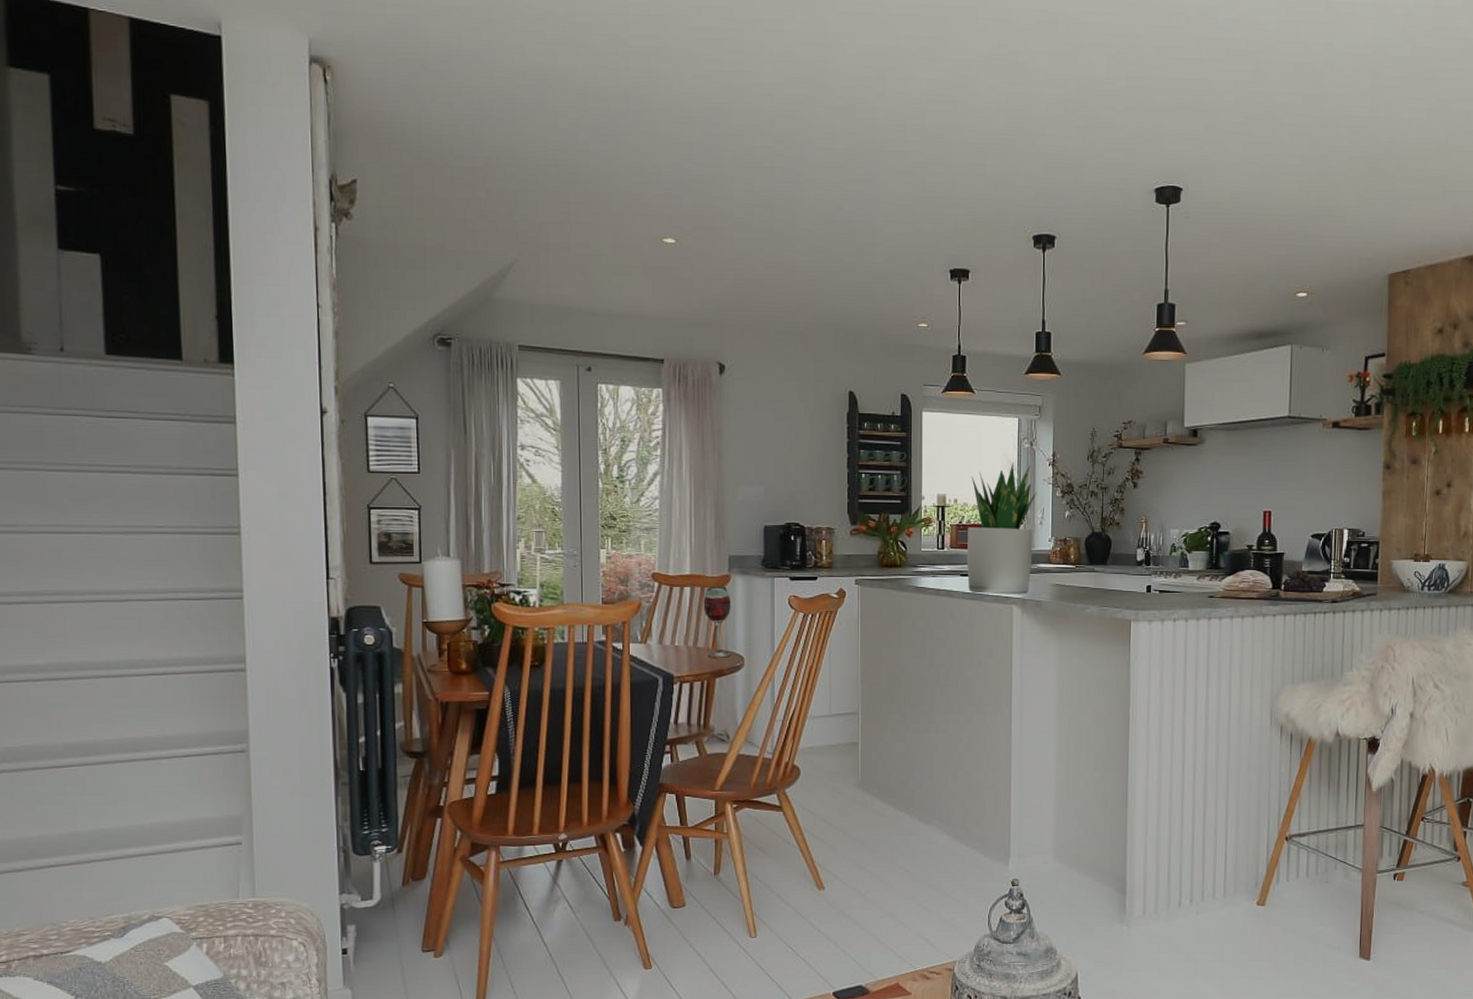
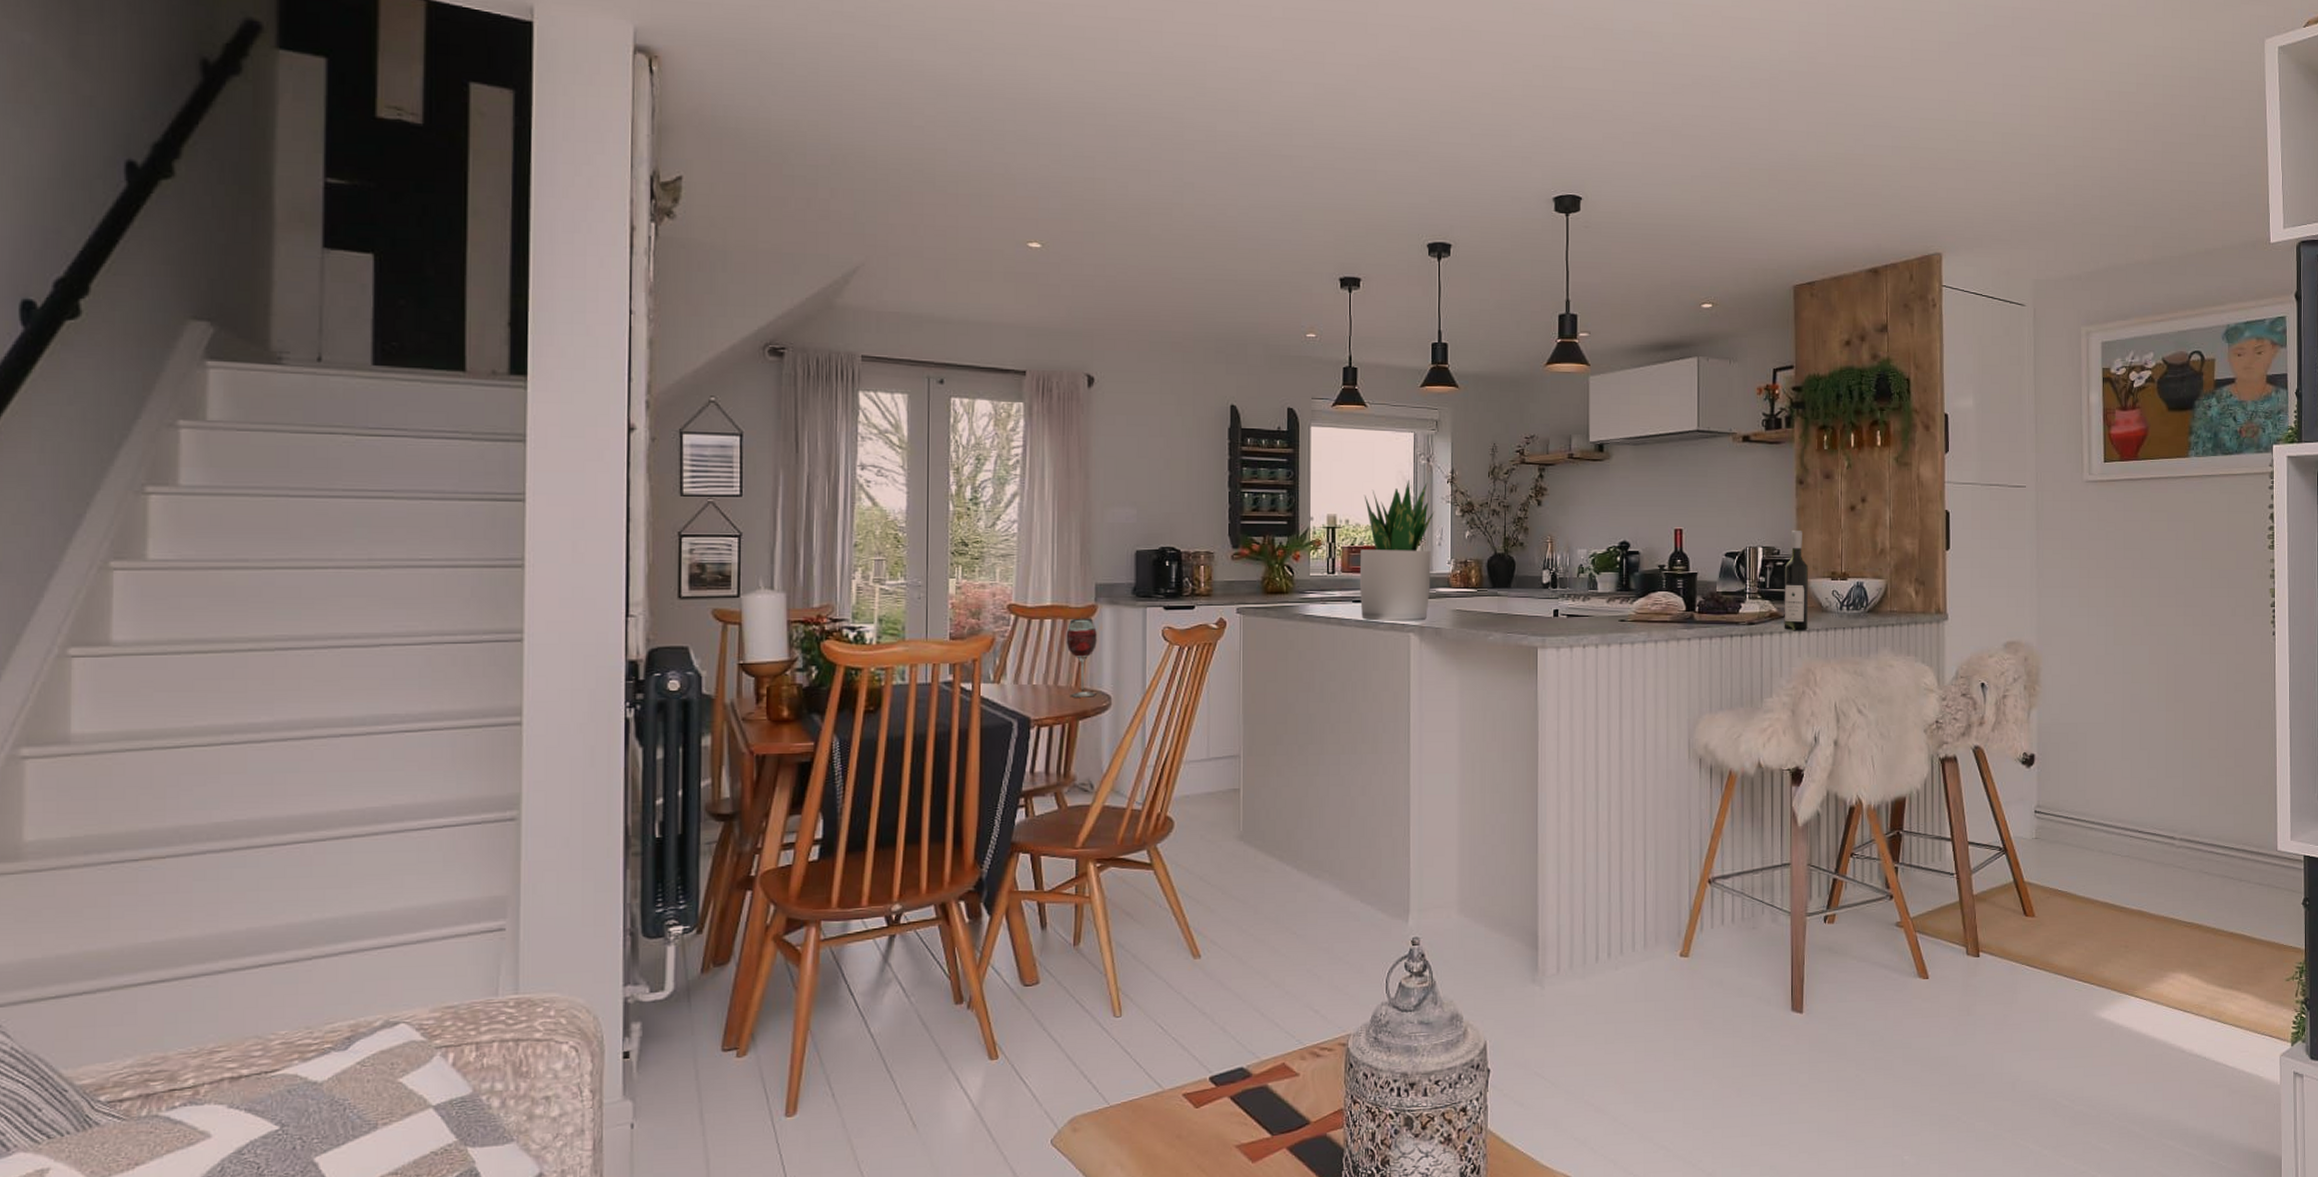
bottle: none [1366,513,1393,610] -> present [1784,529,1809,631]

